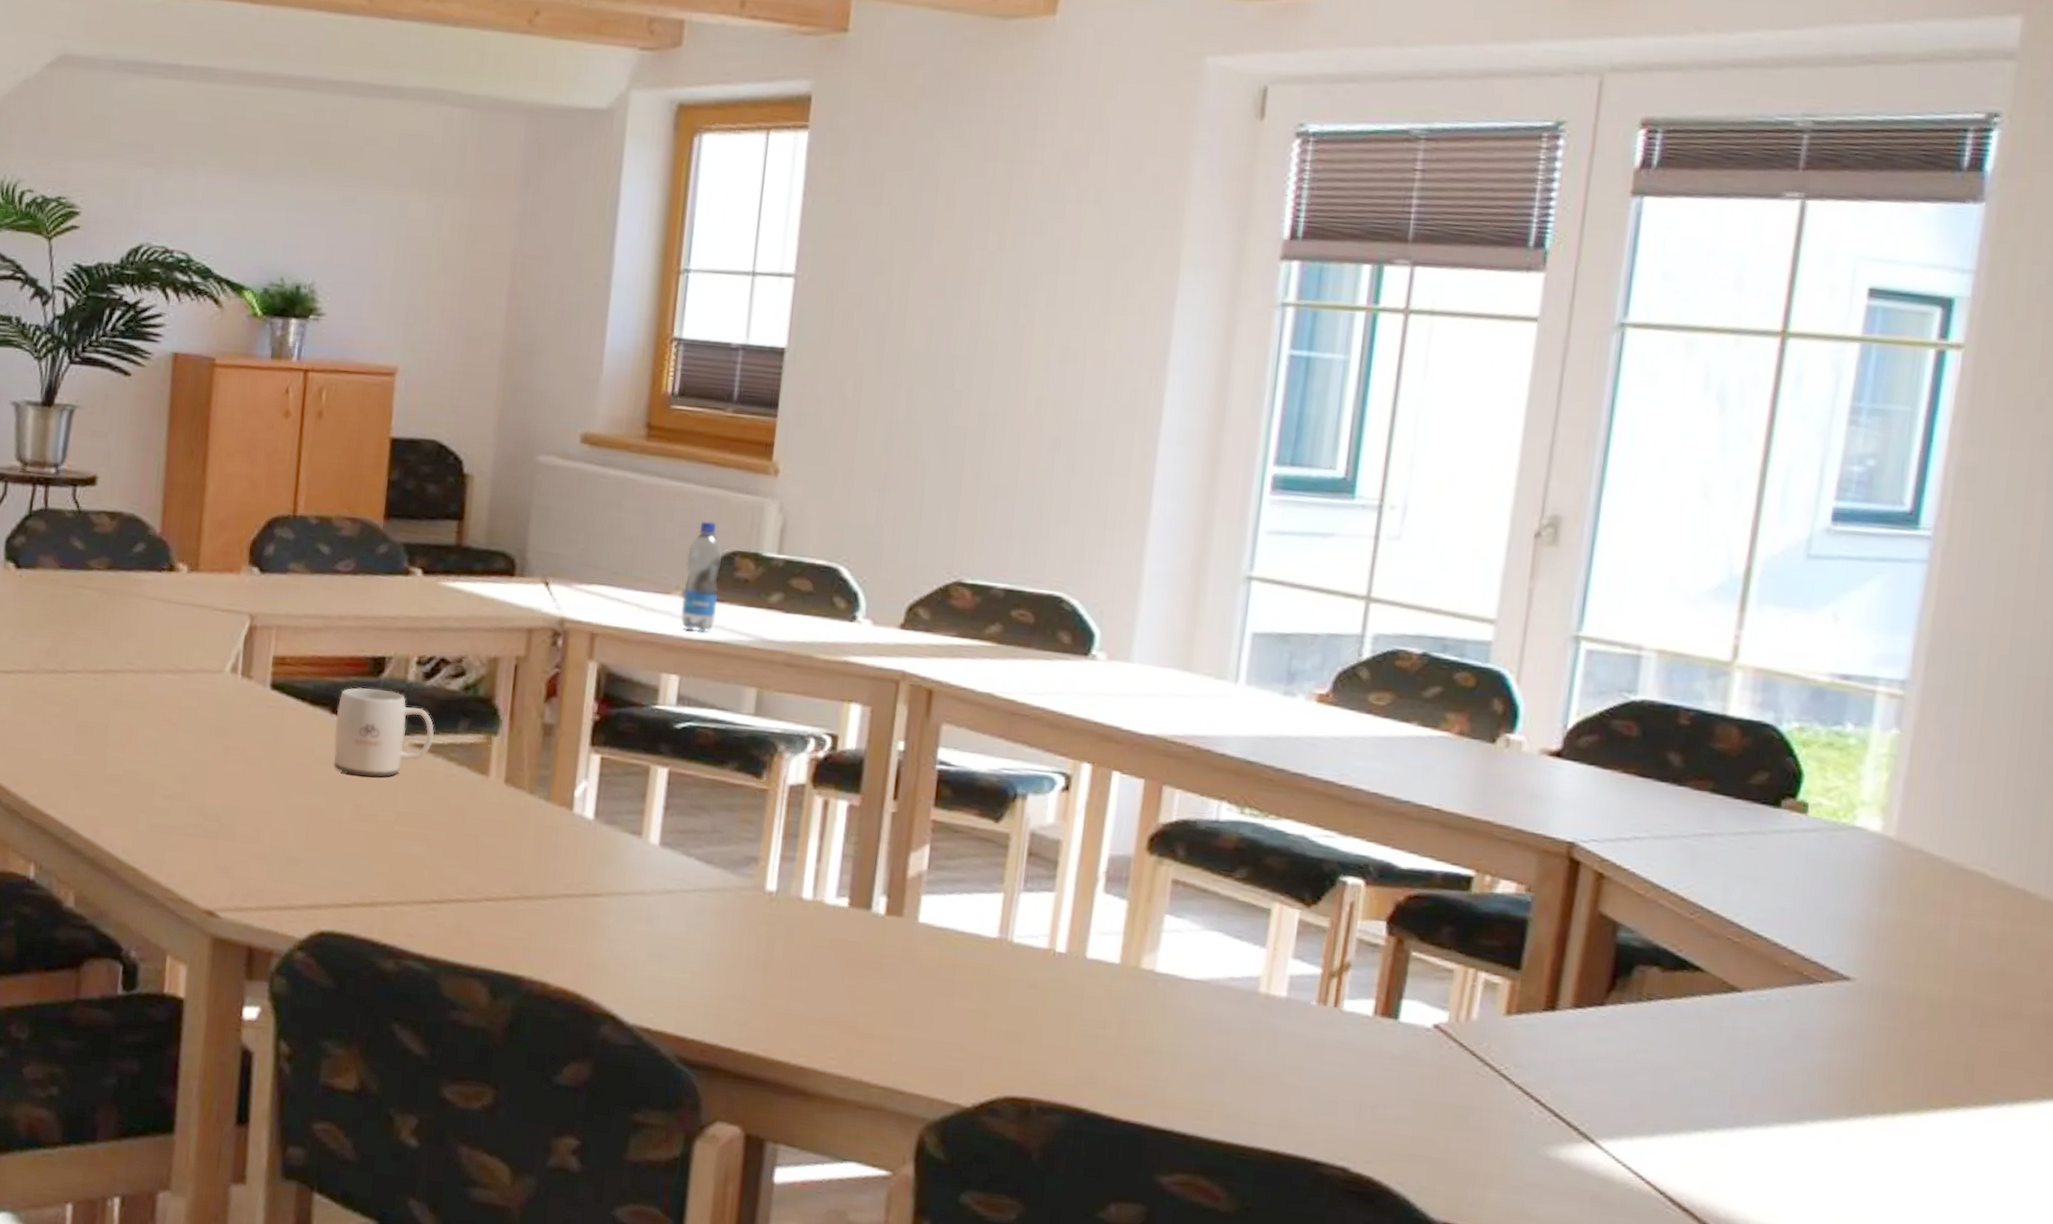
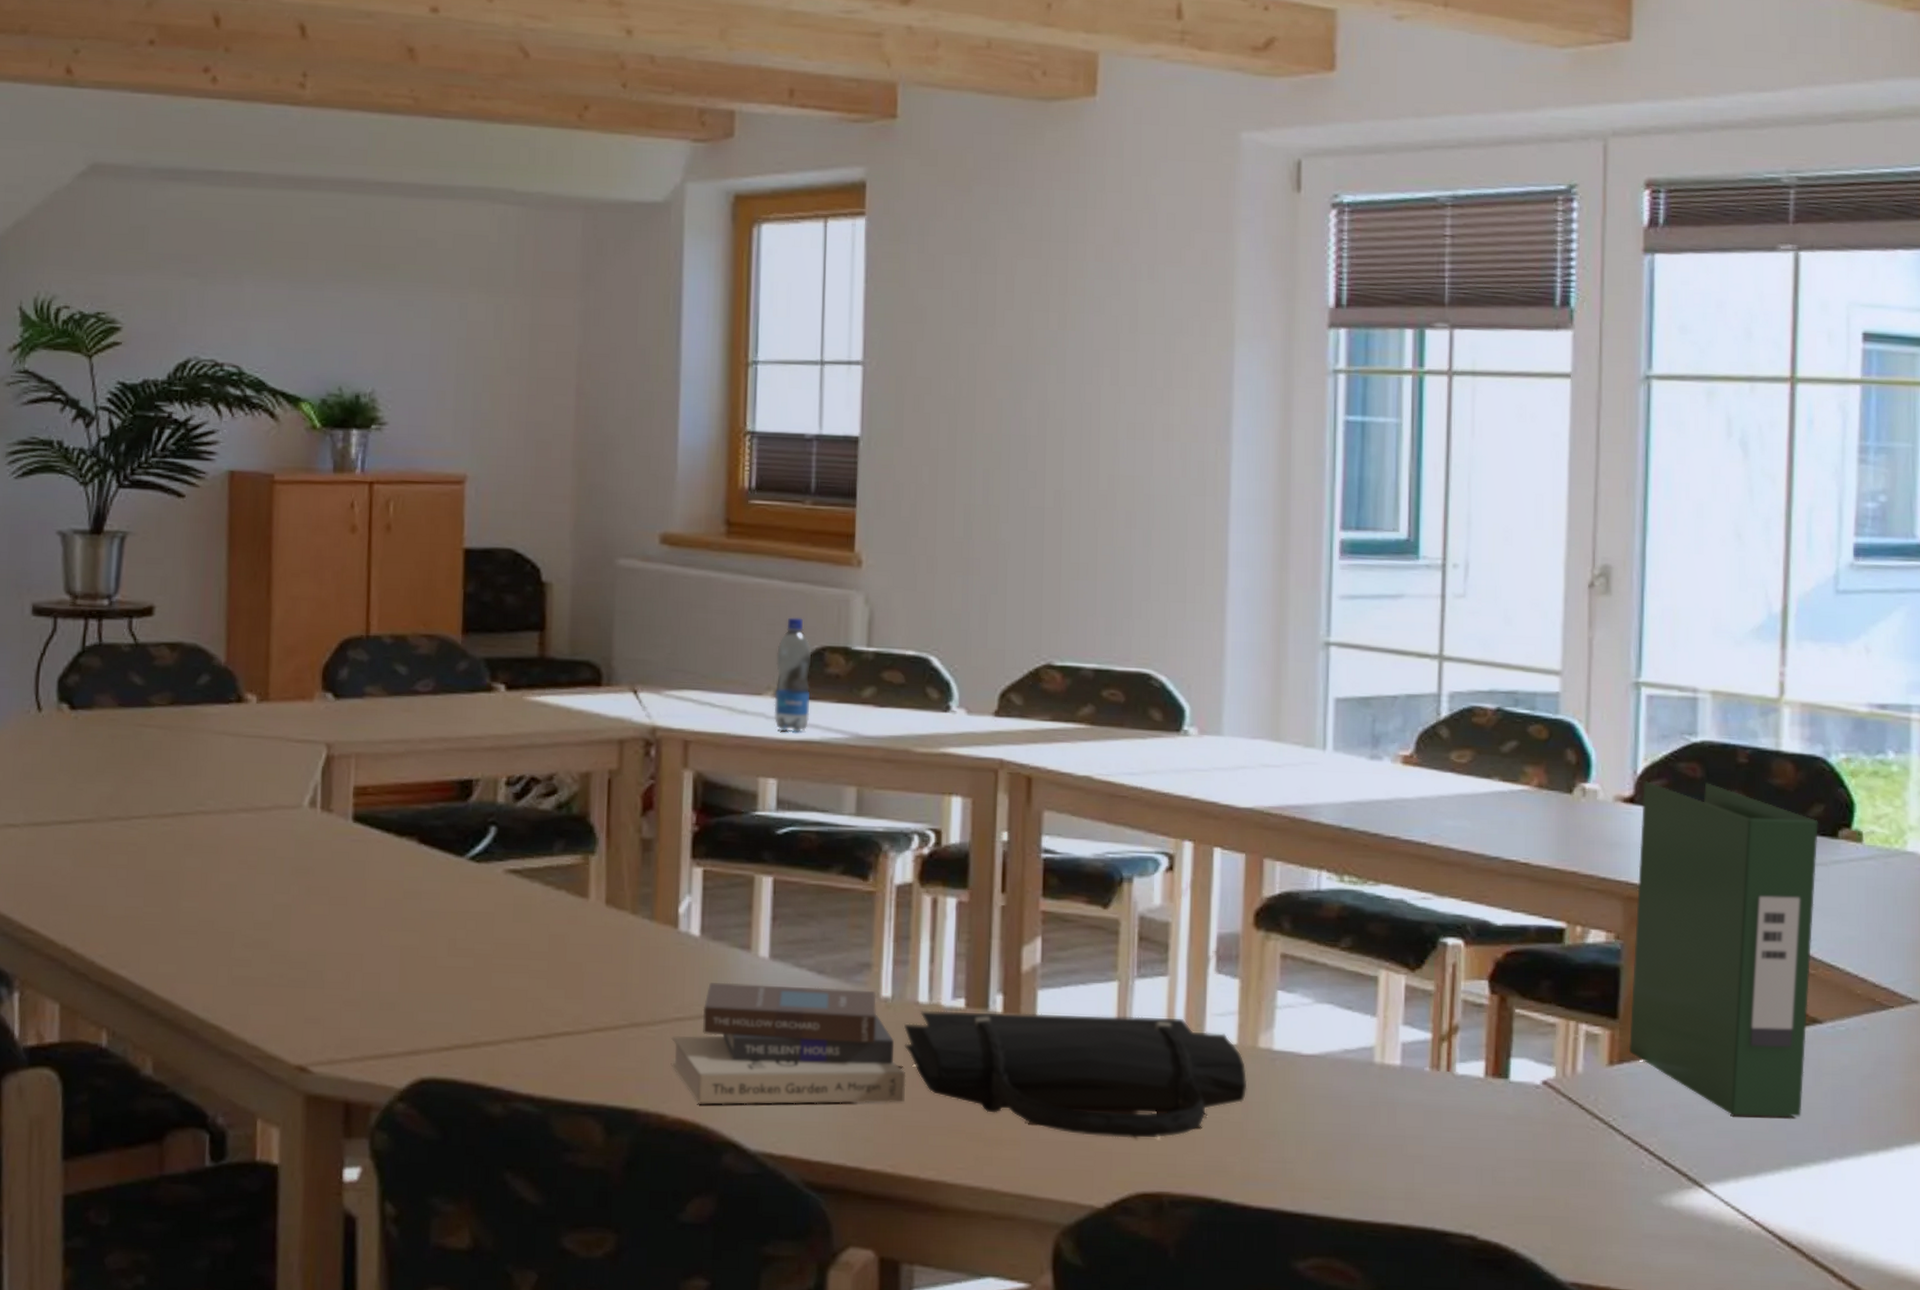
mug: present [333,688,434,777] -> none [423,813,528,909]
books: none [557,864,785,991] -> present [670,982,906,1105]
handbag: none [785,906,1127,1047] -> present [903,1010,1248,1139]
binder: none [1529,736,1761,1083] -> present [1628,781,1819,1118]

